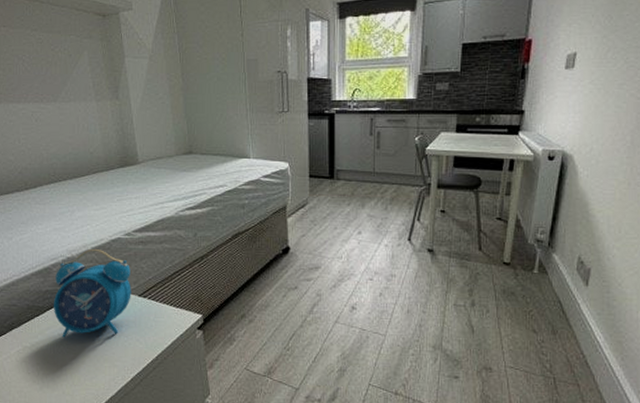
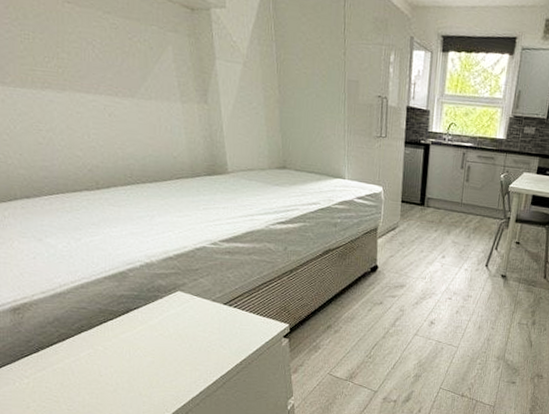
alarm clock: present [53,249,131,338] -> none [129,256,216,342]

